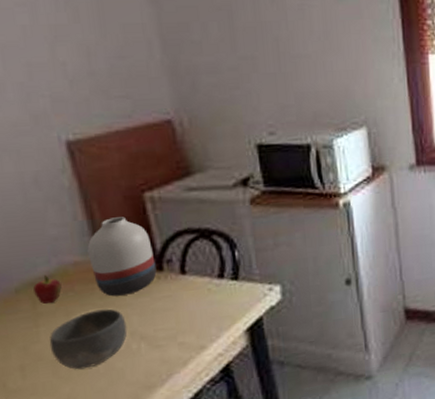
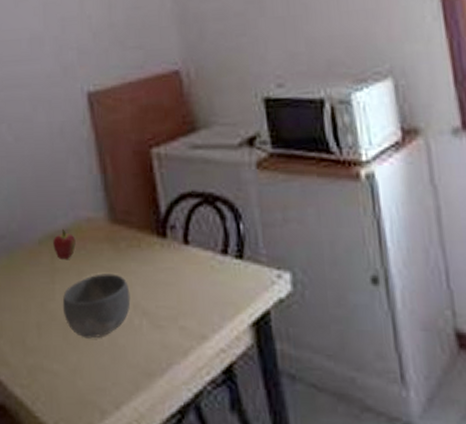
vase: present [87,217,157,297] -> none [99,173,161,261]

